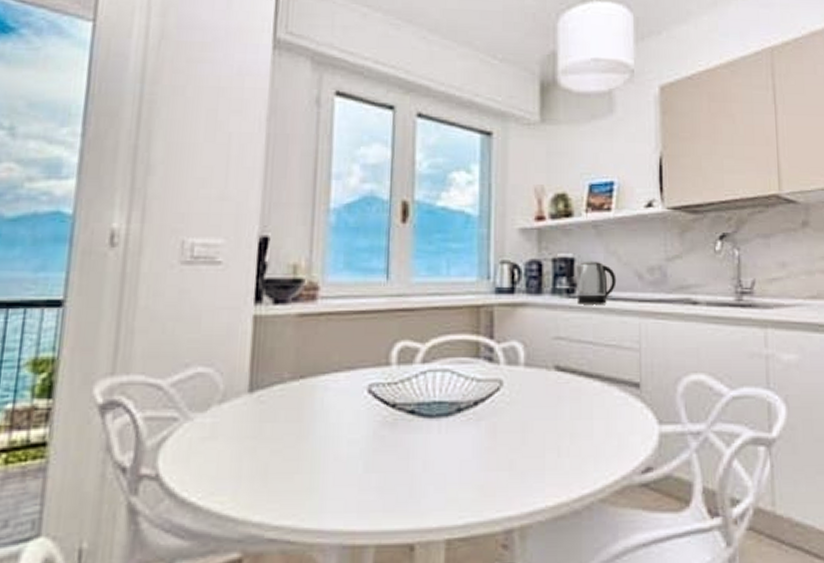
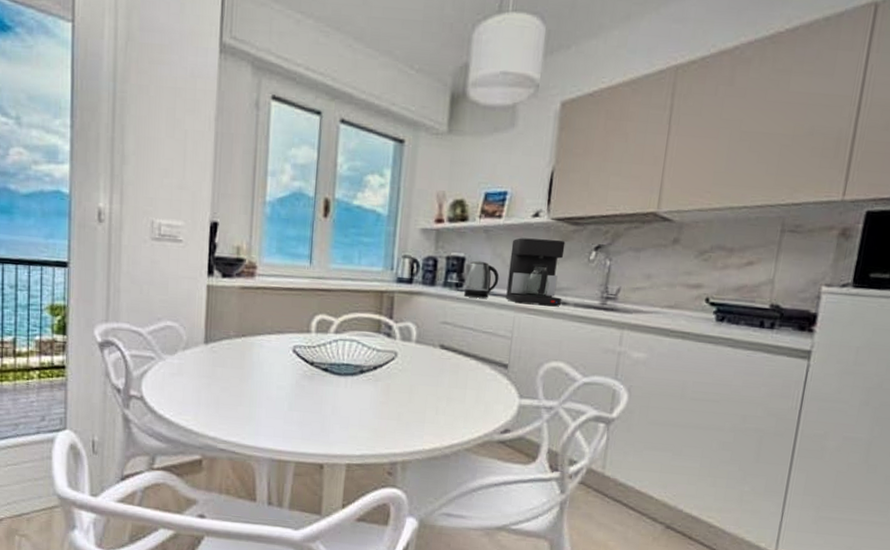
coffee maker: none [626,230,691,308] -> present [505,238,566,307]

